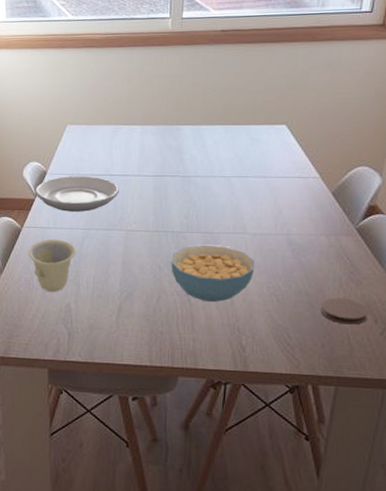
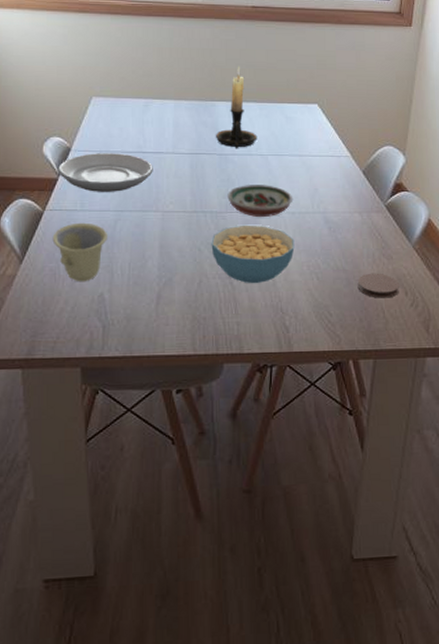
candle holder: none [179,90,221,171] -> present [215,66,257,149]
decorative bowl: none [189,206,256,239] -> present [227,185,294,218]

